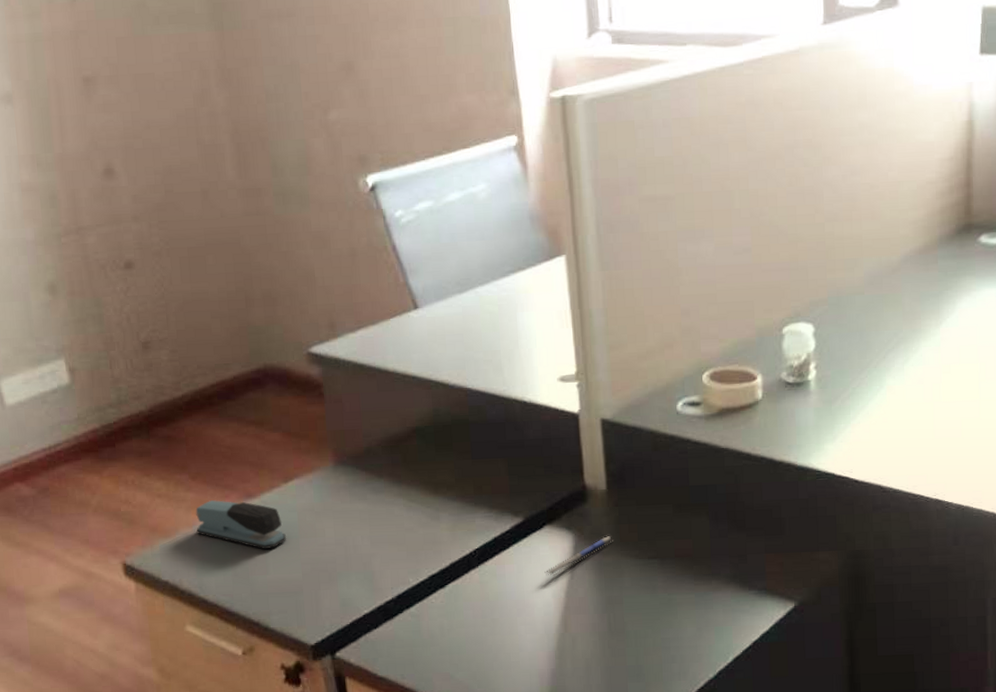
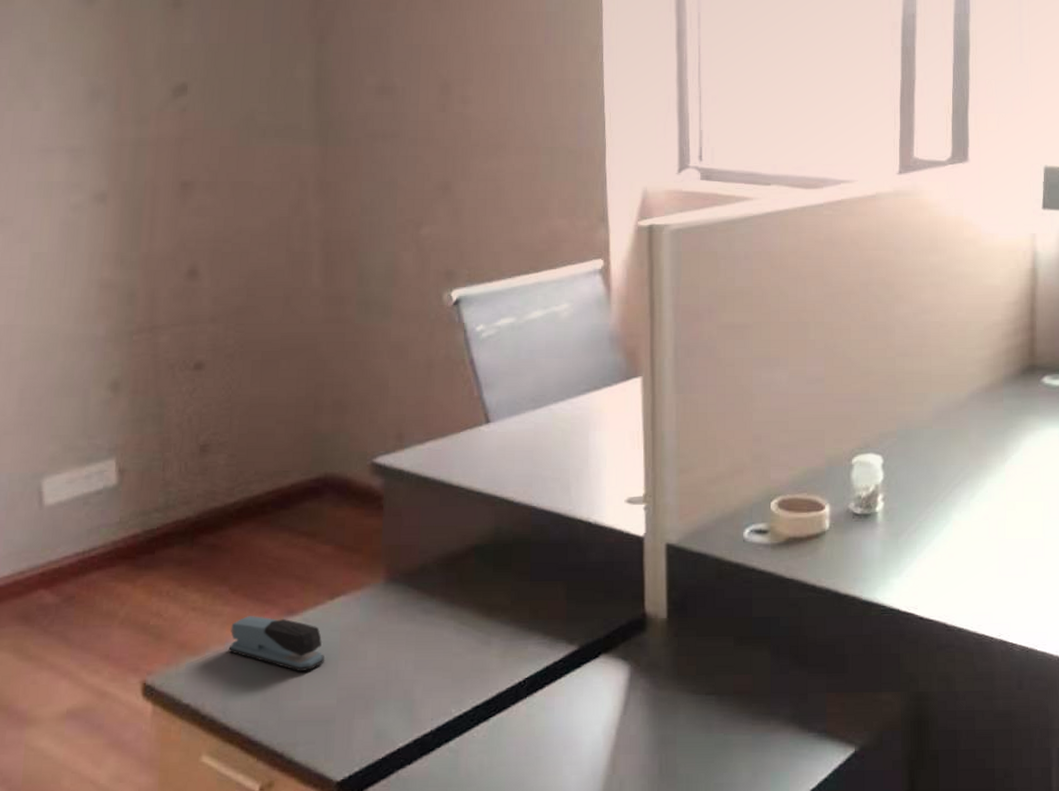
pen: present [544,536,613,576] -> none [596,669,670,711]

